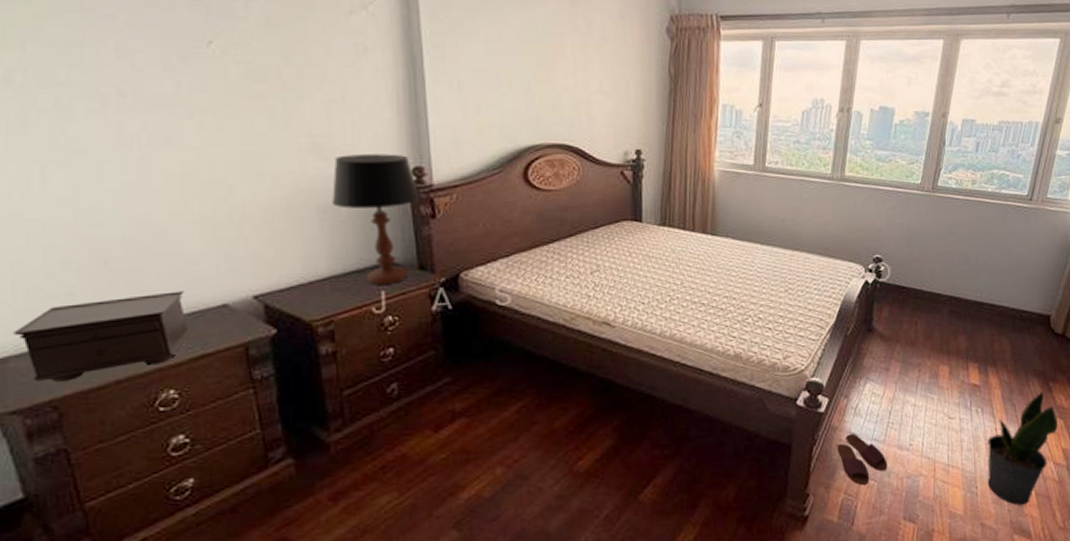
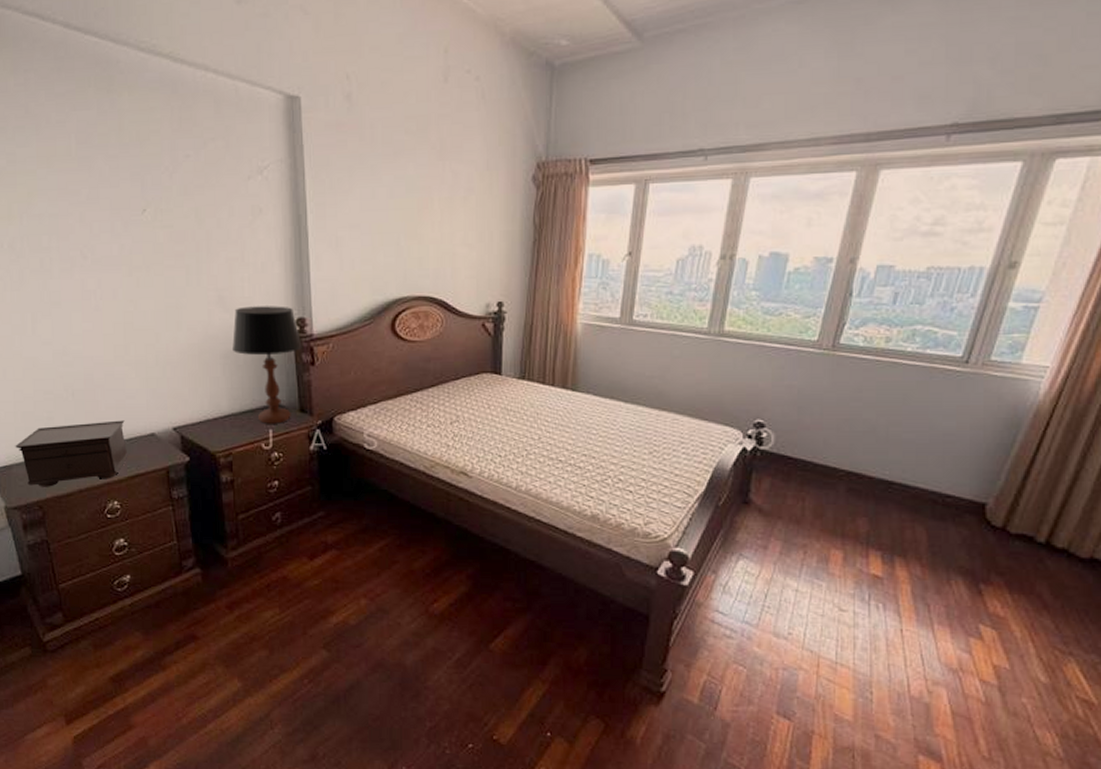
slippers: present [837,433,888,485] -> none [701,612,760,669]
potted plant: present [988,390,1059,505] -> none [887,592,990,722]

